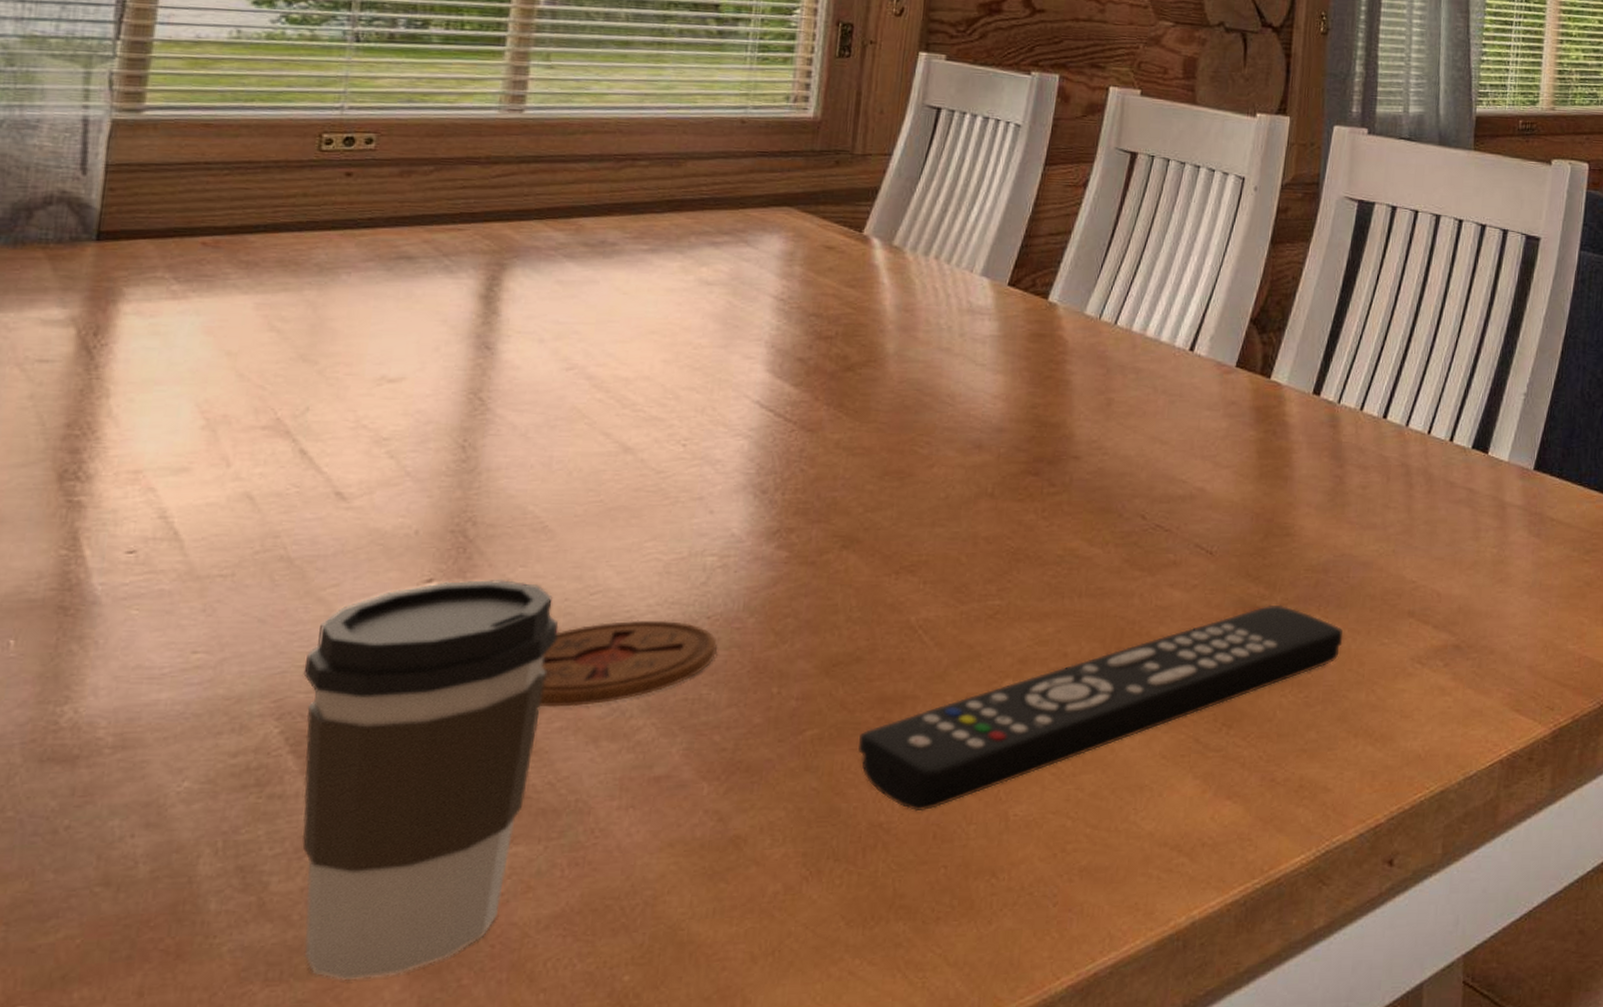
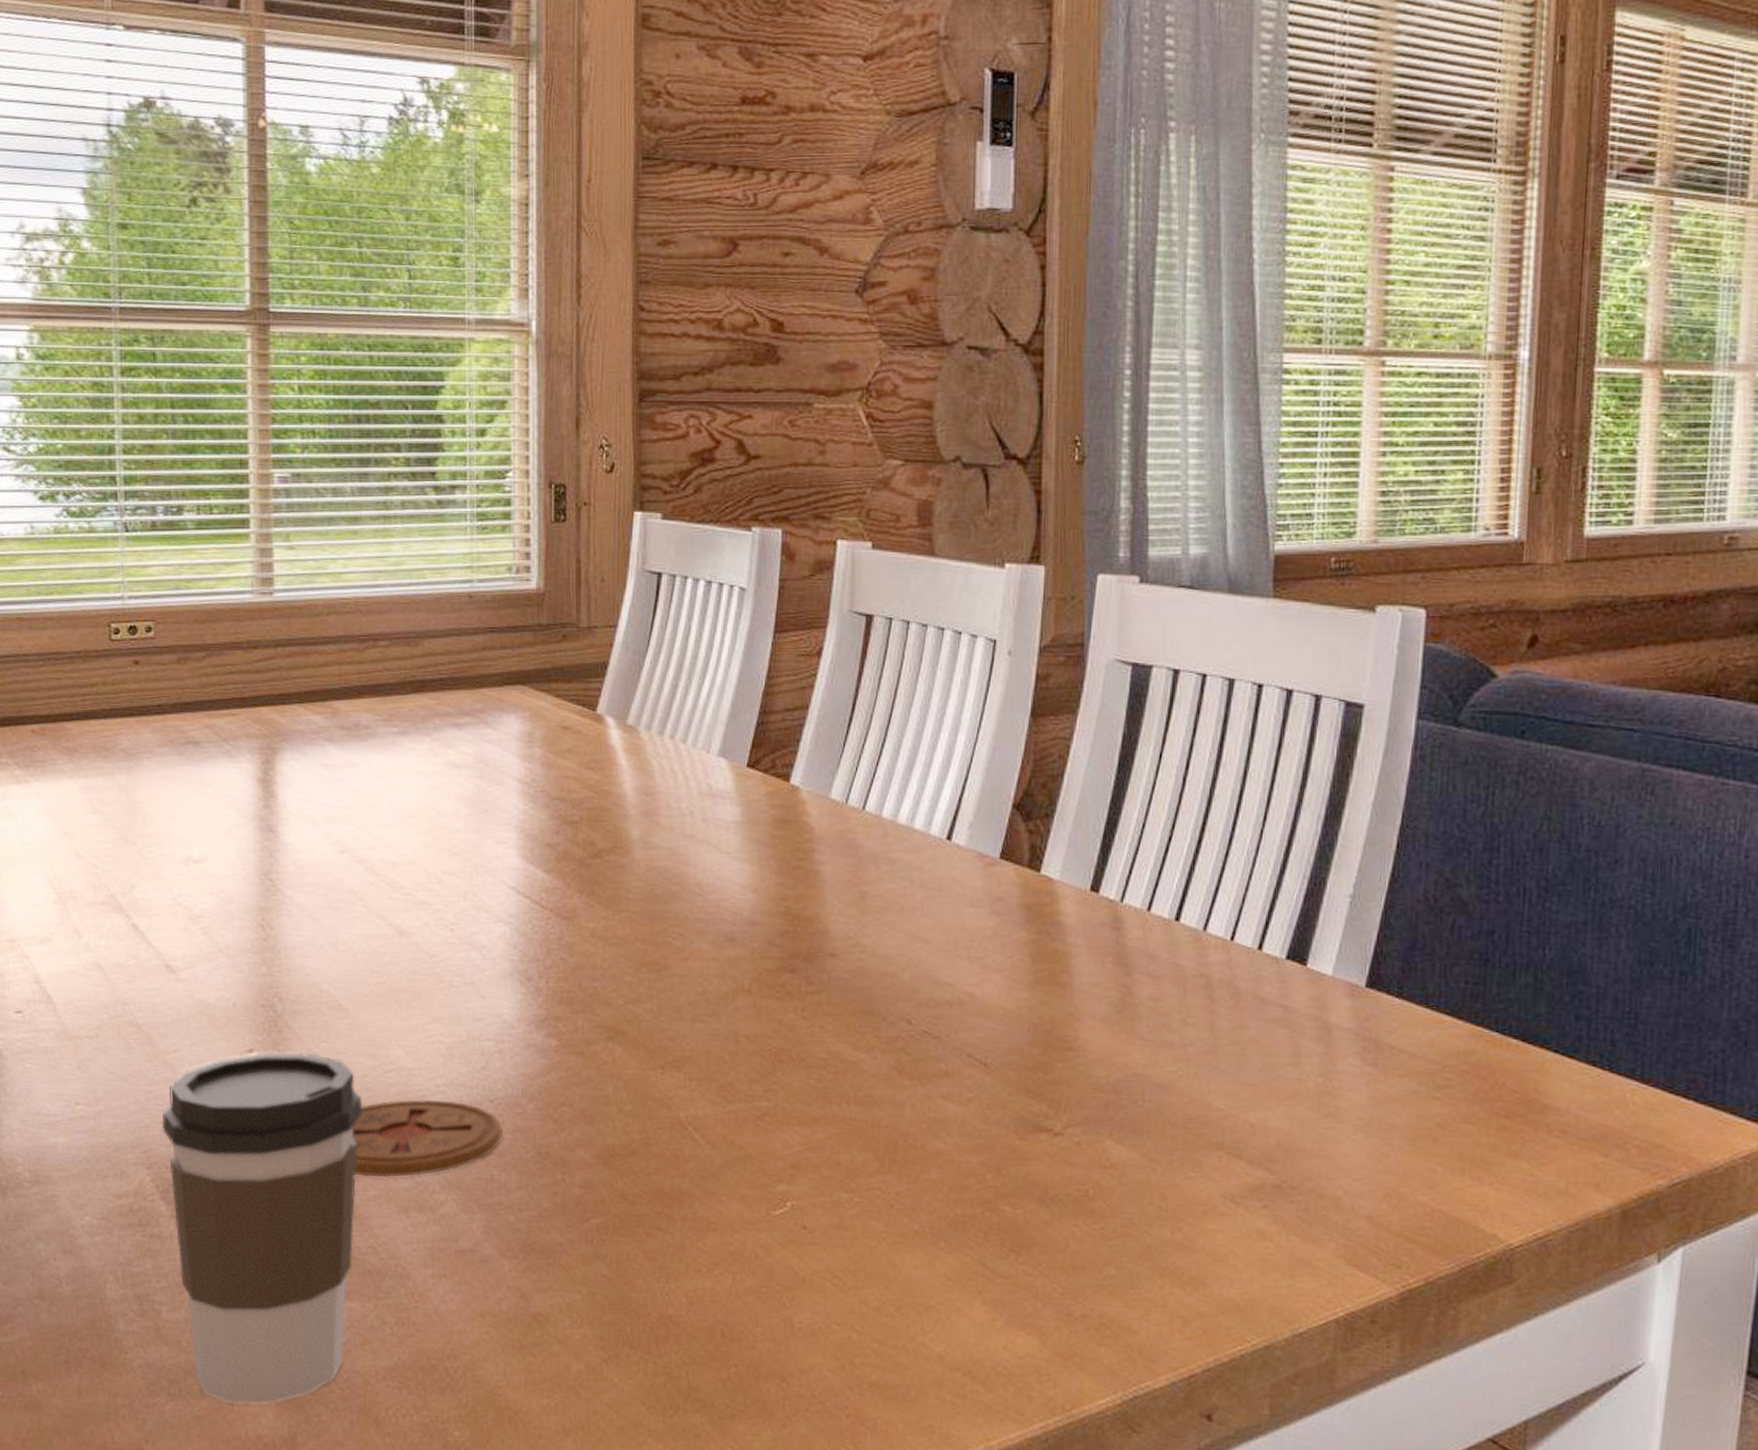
remote control: present [858,604,1344,812] -> none [642,1125,1141,1309]

